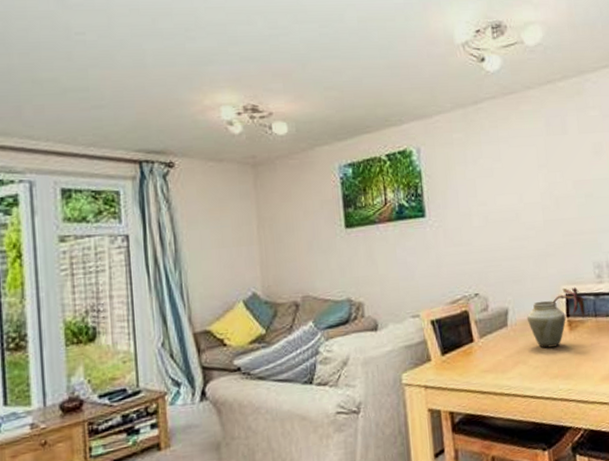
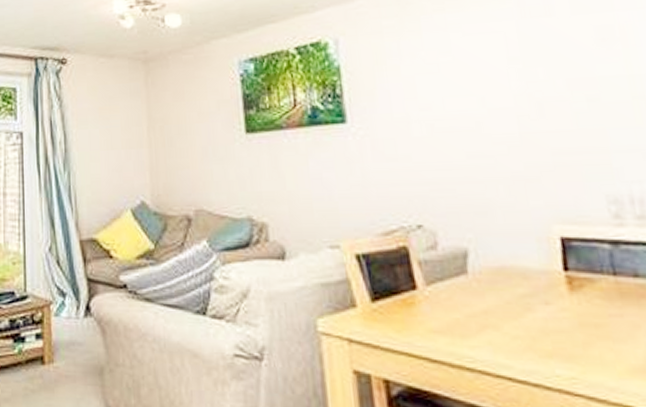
vase: present [526,286,585,348] -> none [497,228,596,312]

